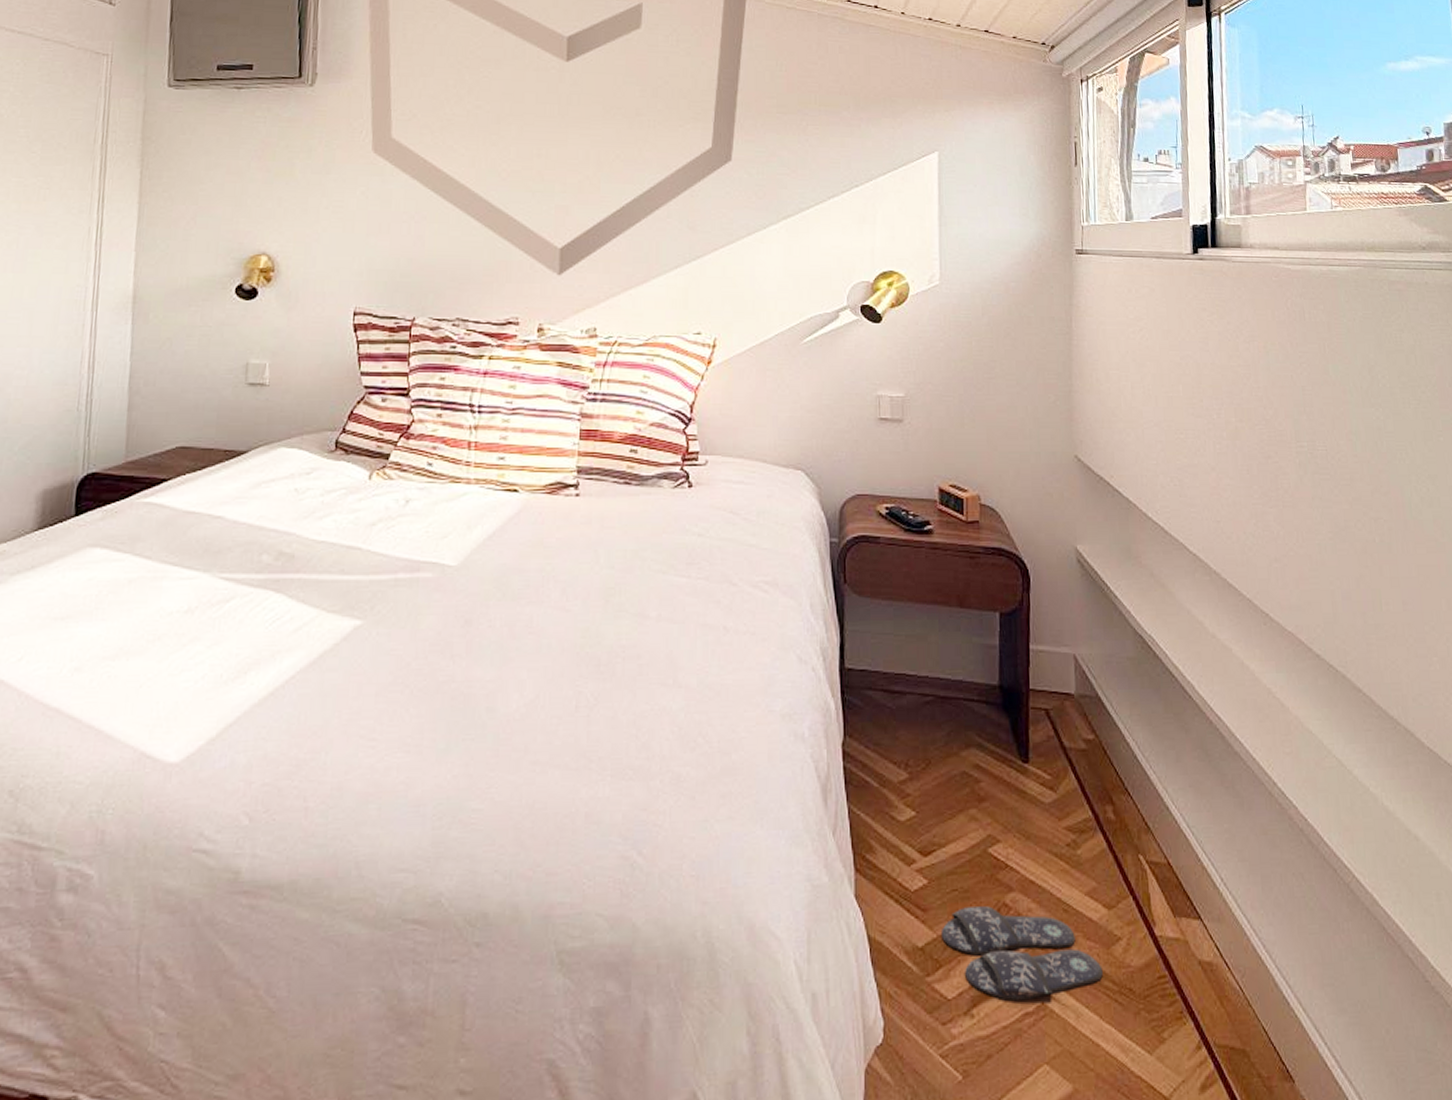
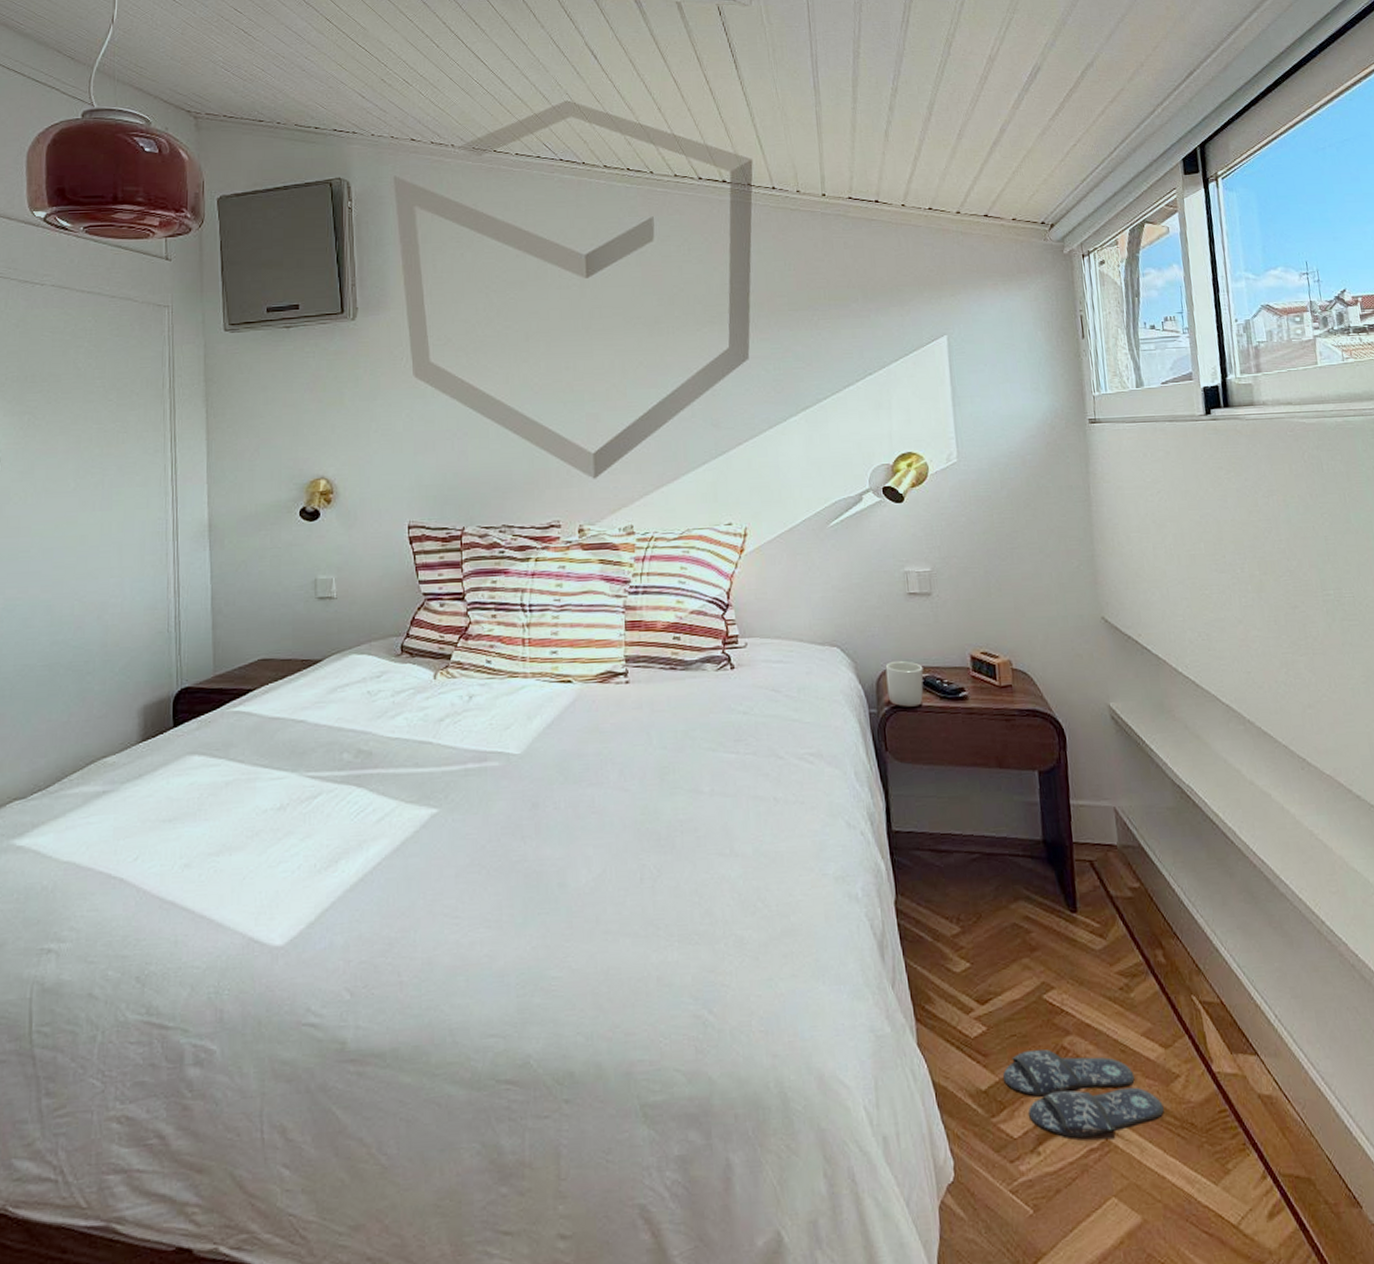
mug: none [850,490,889,538] -> present [885,661,924,707]

